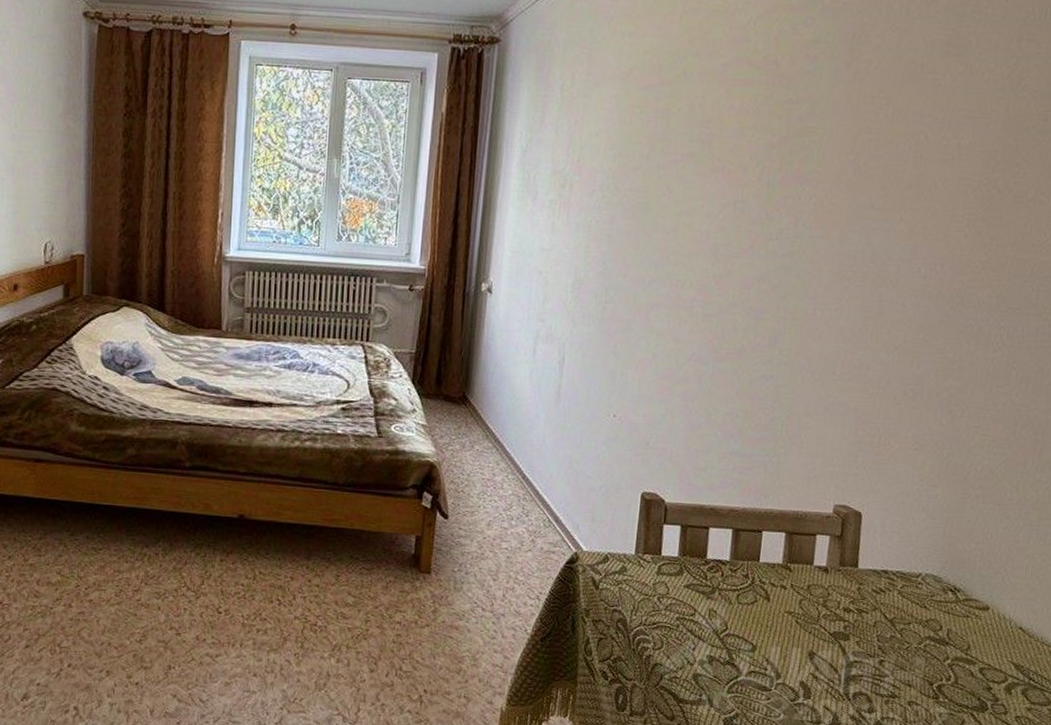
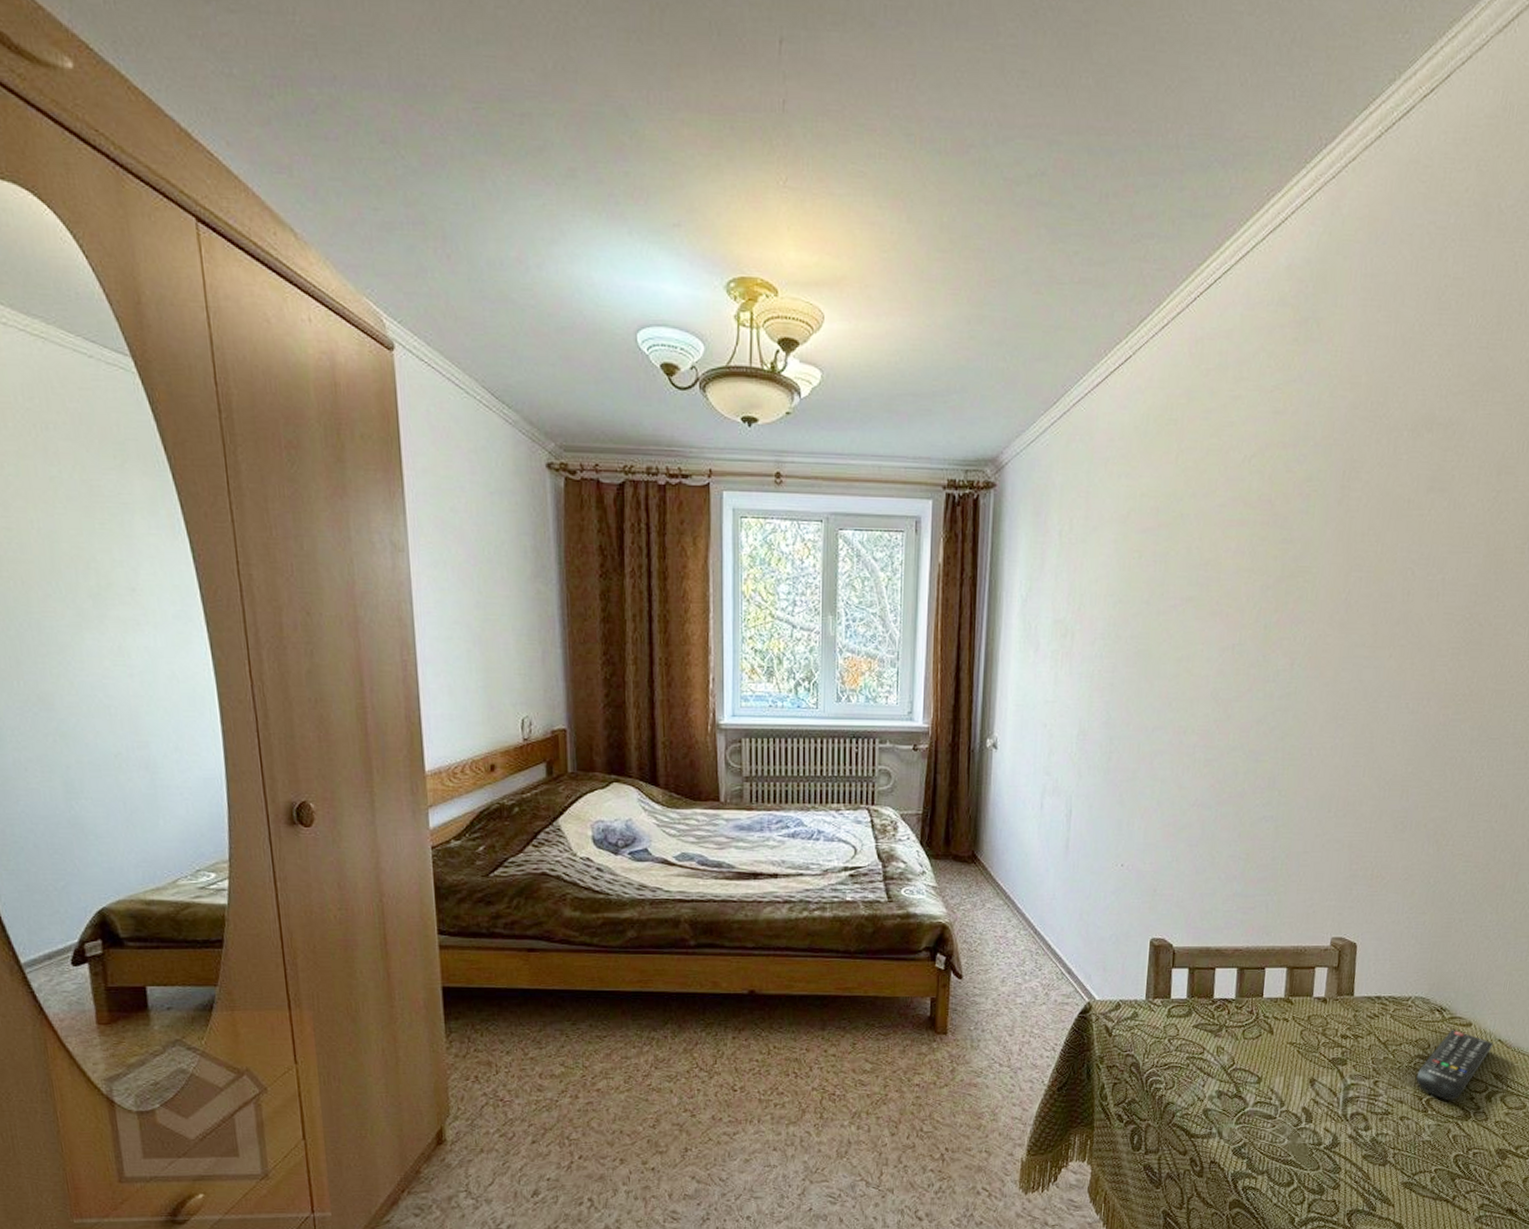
remote control: none [926,612,1014,688] -> present [1416,1030,1494,1100]

